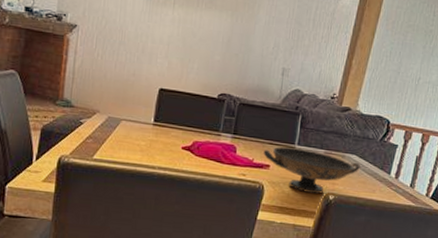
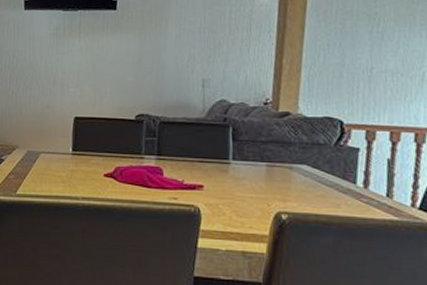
decorative bowl: present [263,146,360,194] -> none [193,163,315,213]

